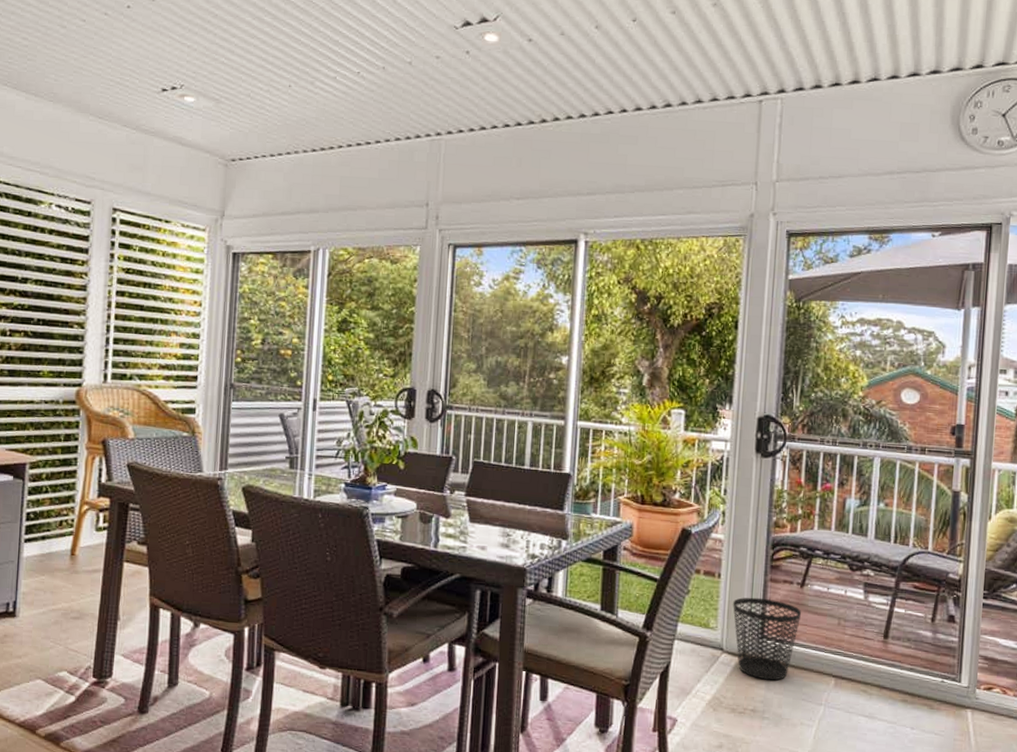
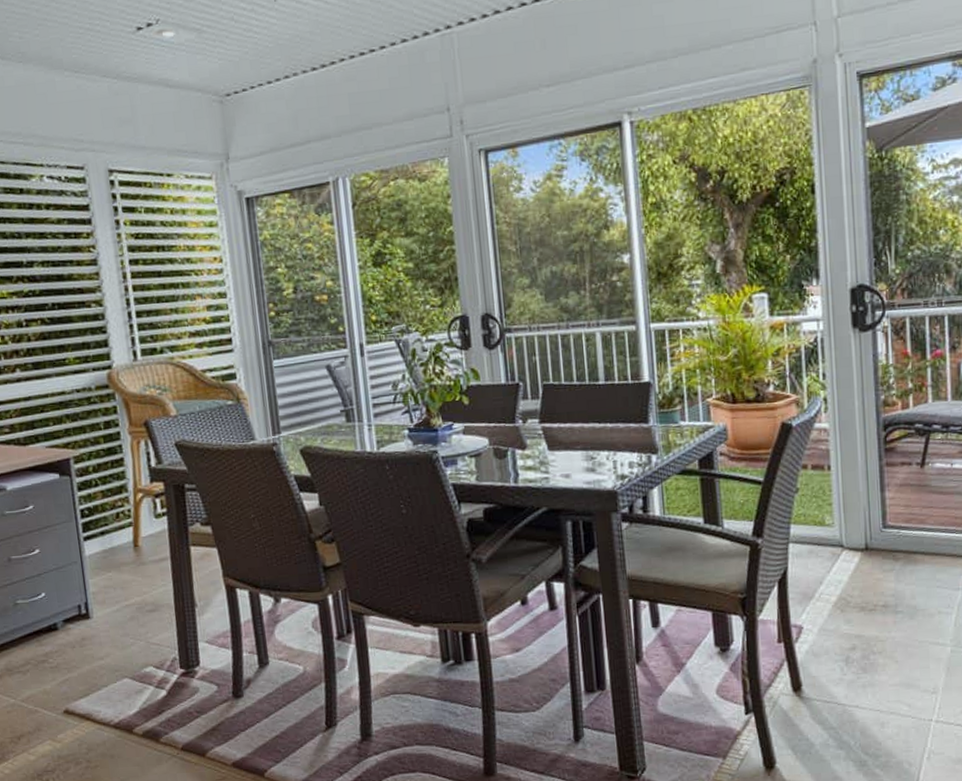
wastebasket: present [733,597,802,681] -> none [848,485,926,572]

